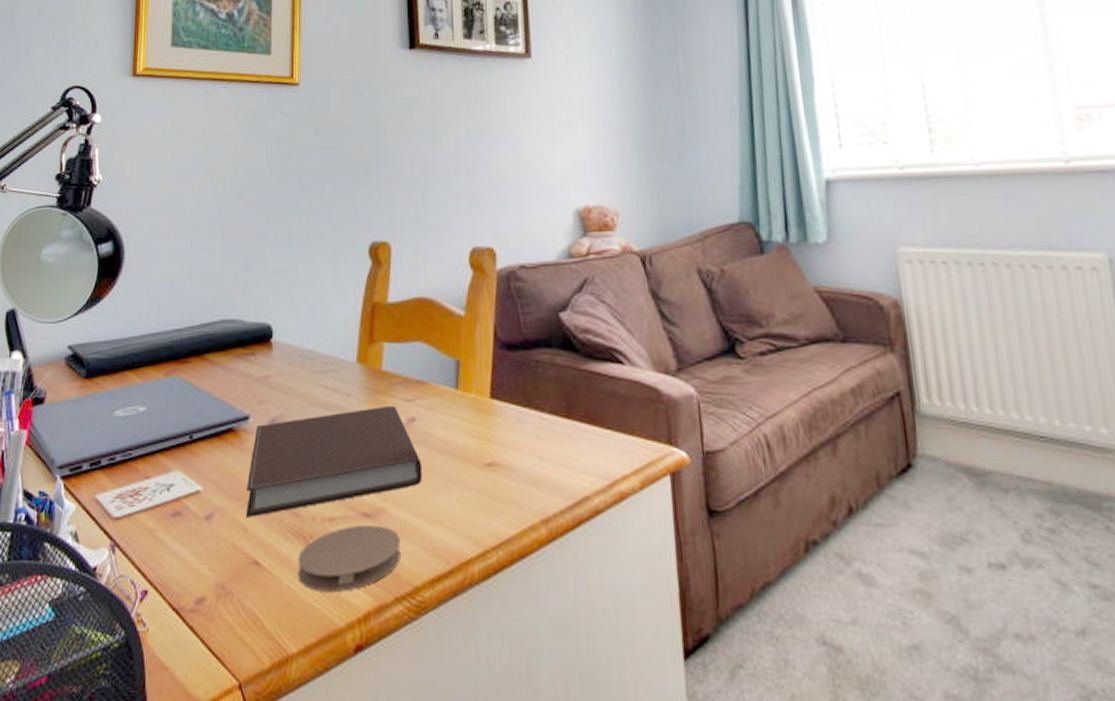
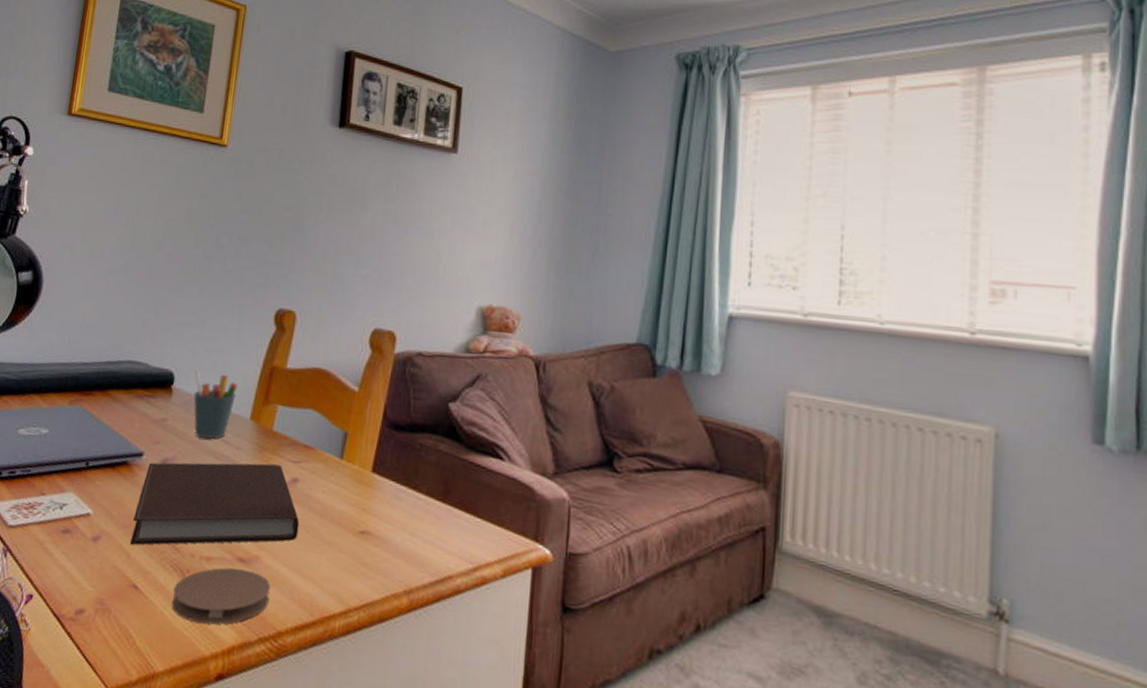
pen holder: none [293,318,340,391] -> present [193,369,238,439]

